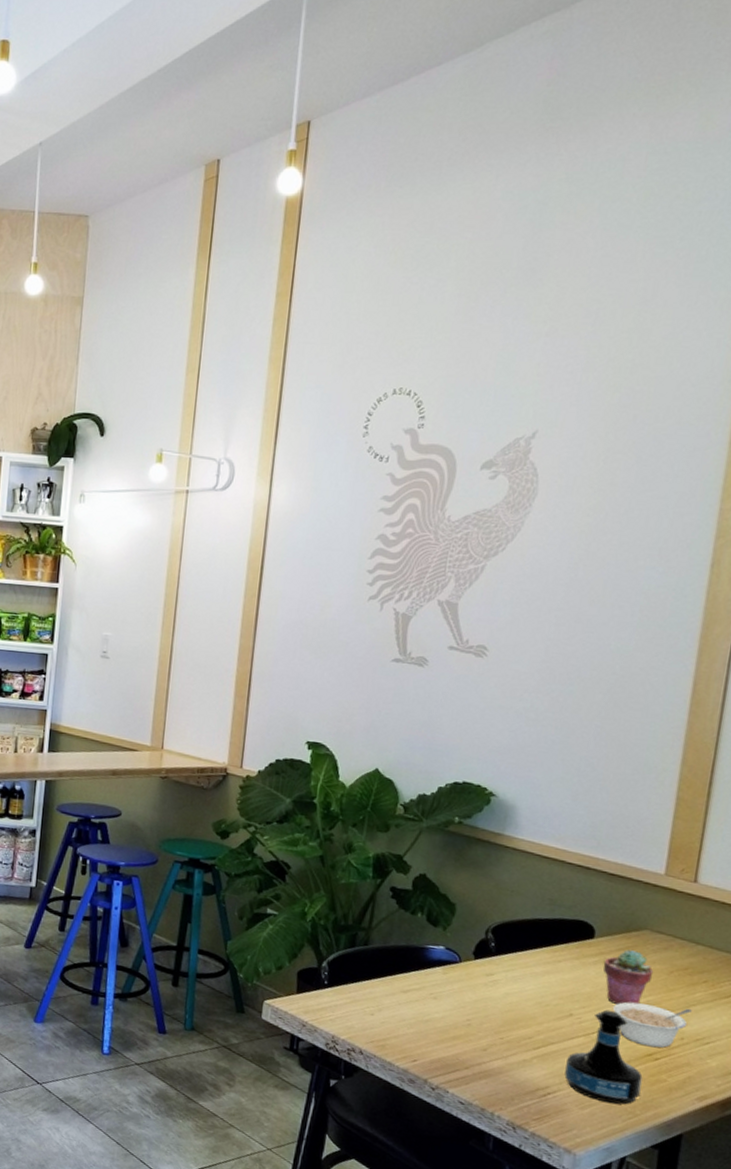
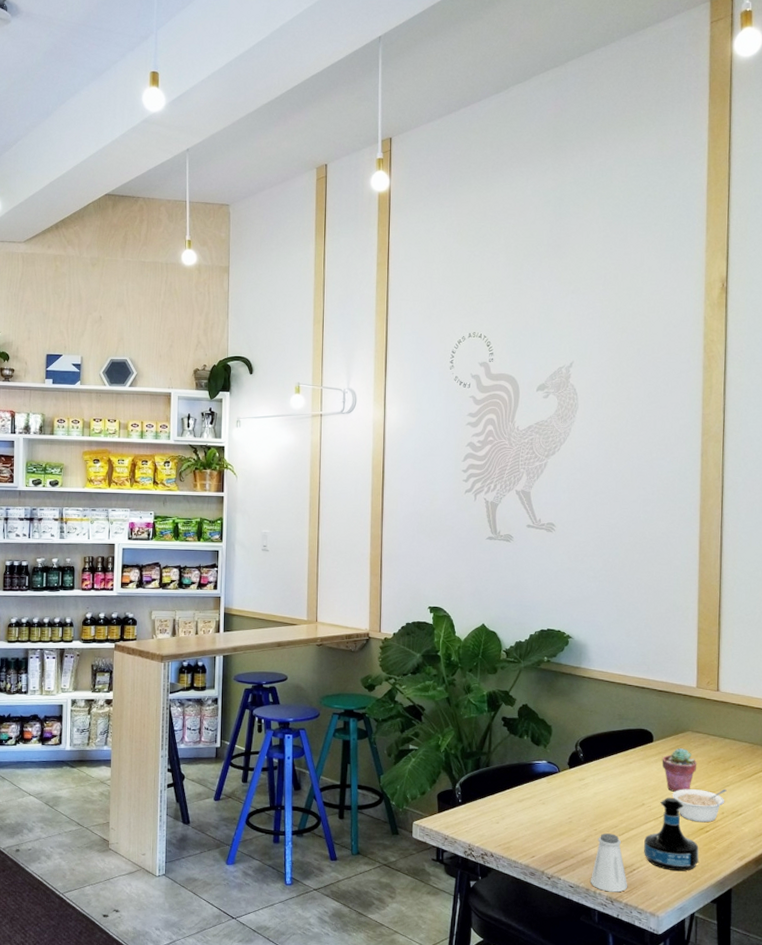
saltshaker: none [488,1044,539,1118] -> present [591,833,628,893]

